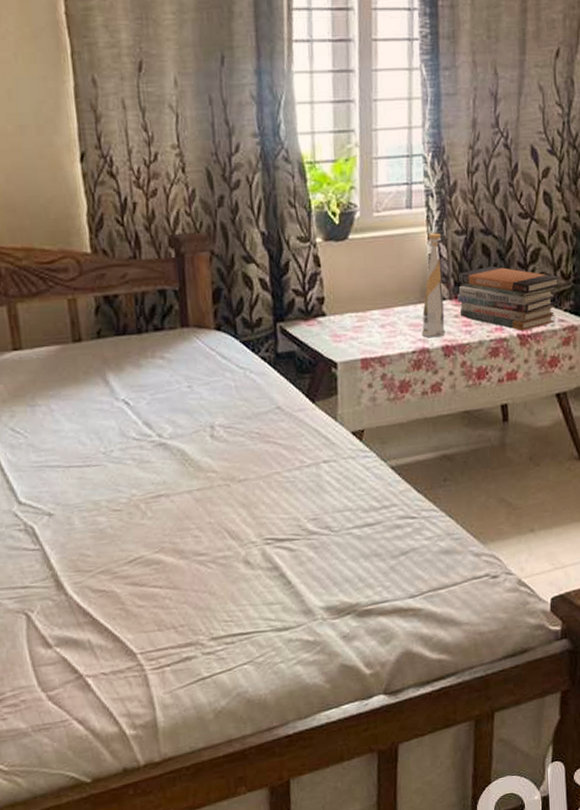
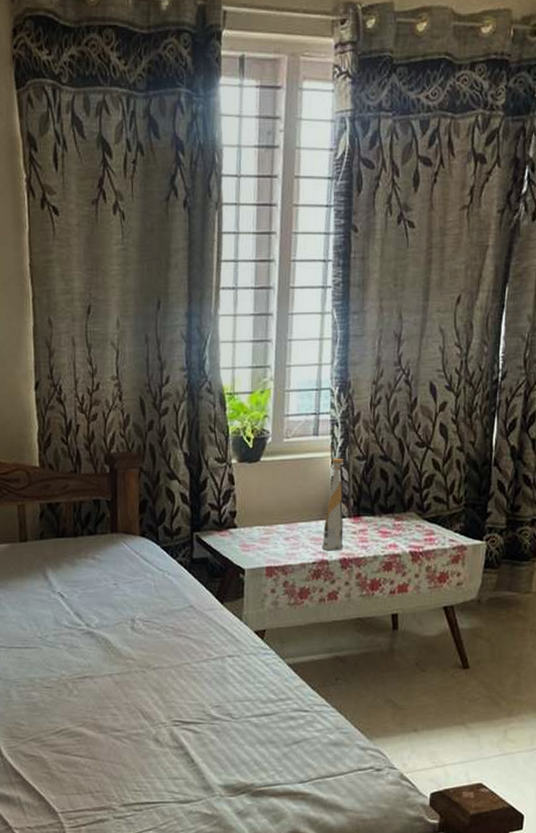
book stack: present [457,265,561,331] -> none [356,488,453,548]

